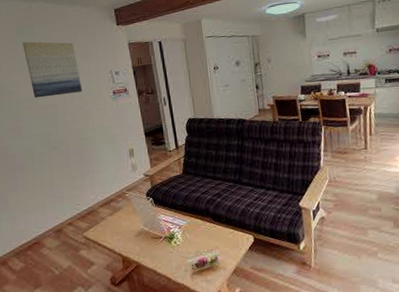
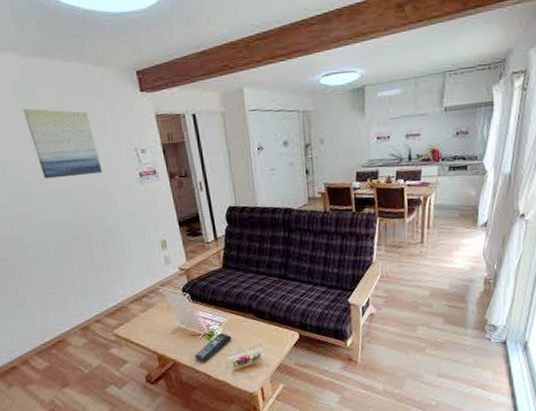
remote control: none [155,236,191,264] -> present [194,333,232,362]

